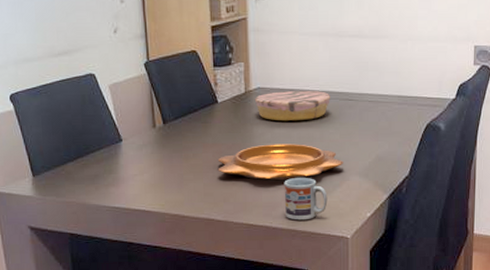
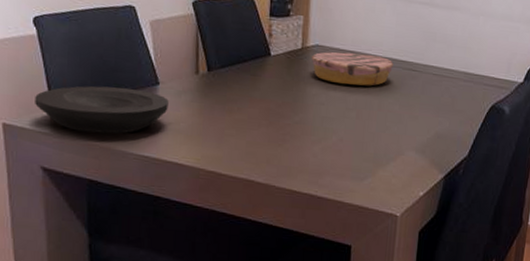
plate: none [18,147,132,191] -> present [35,86,169,134]
decorative bowl: present [217,144,344,181] -> none [263,106,401,148]
cup: present [284,178,328,220] -> none [332,146,380,193]

